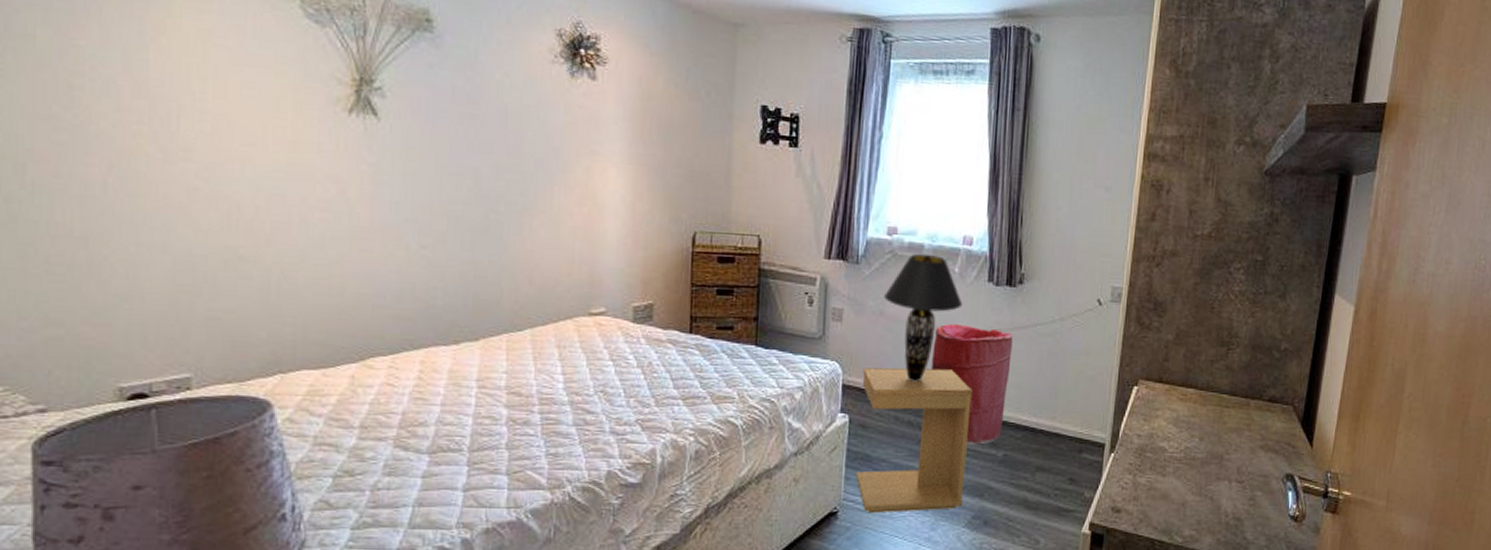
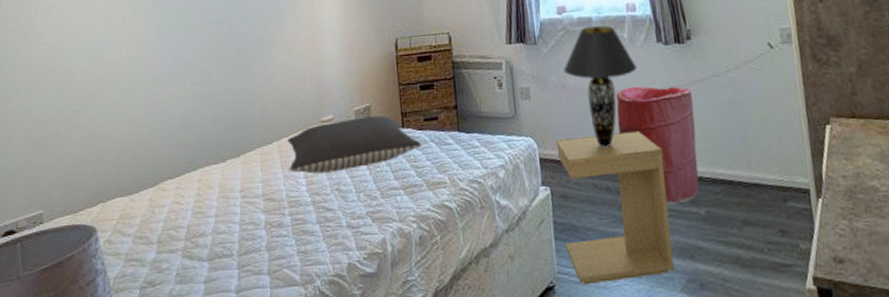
pillow: none [543,315,710,372] -> present [287,115,421,174]

